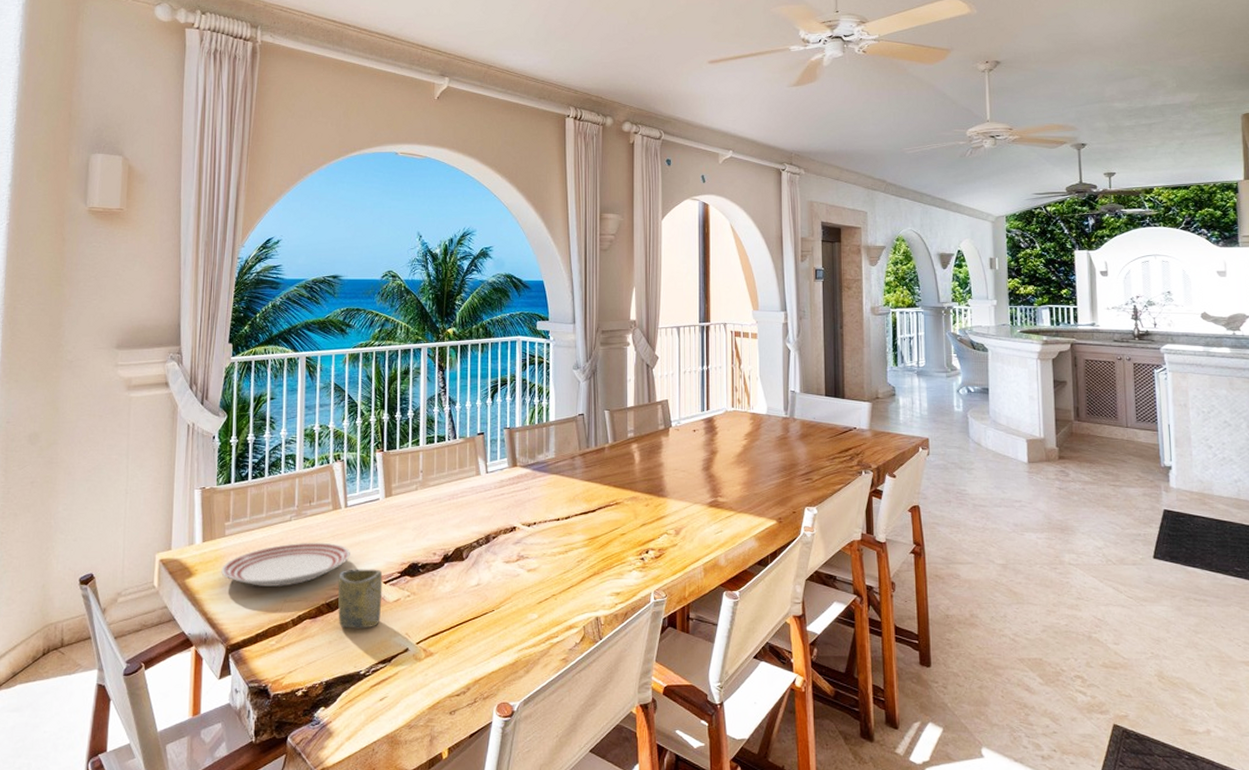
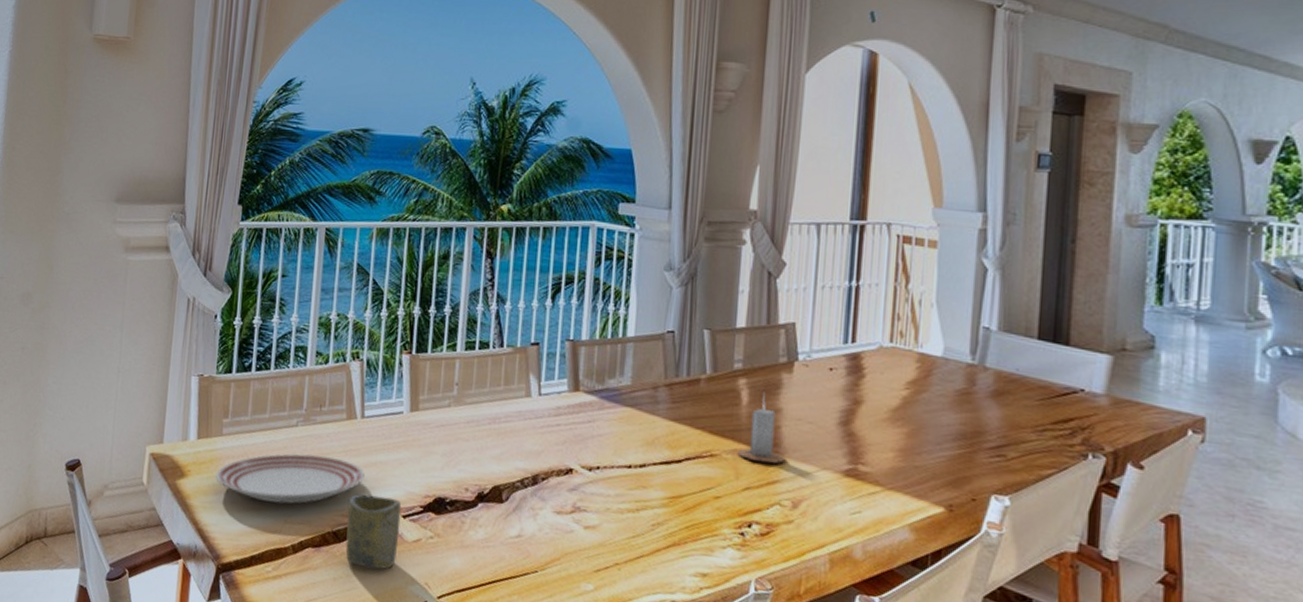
candle: none [635,455,669,505] -> present [737,395,786,464]

